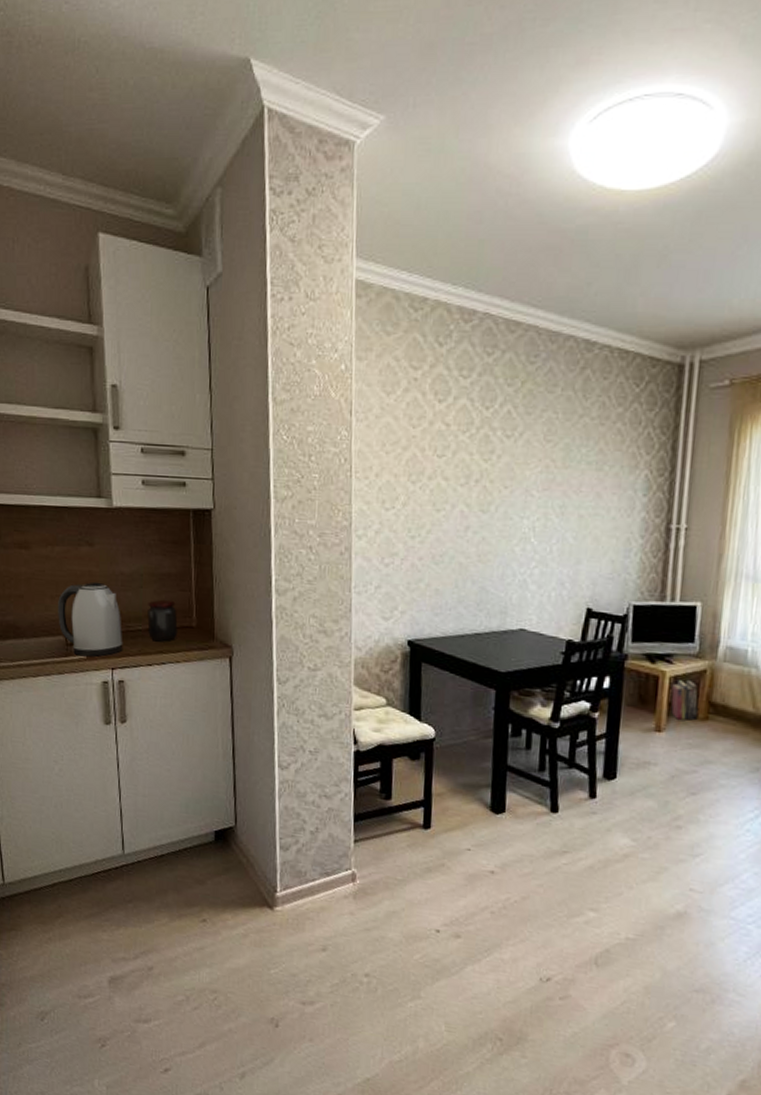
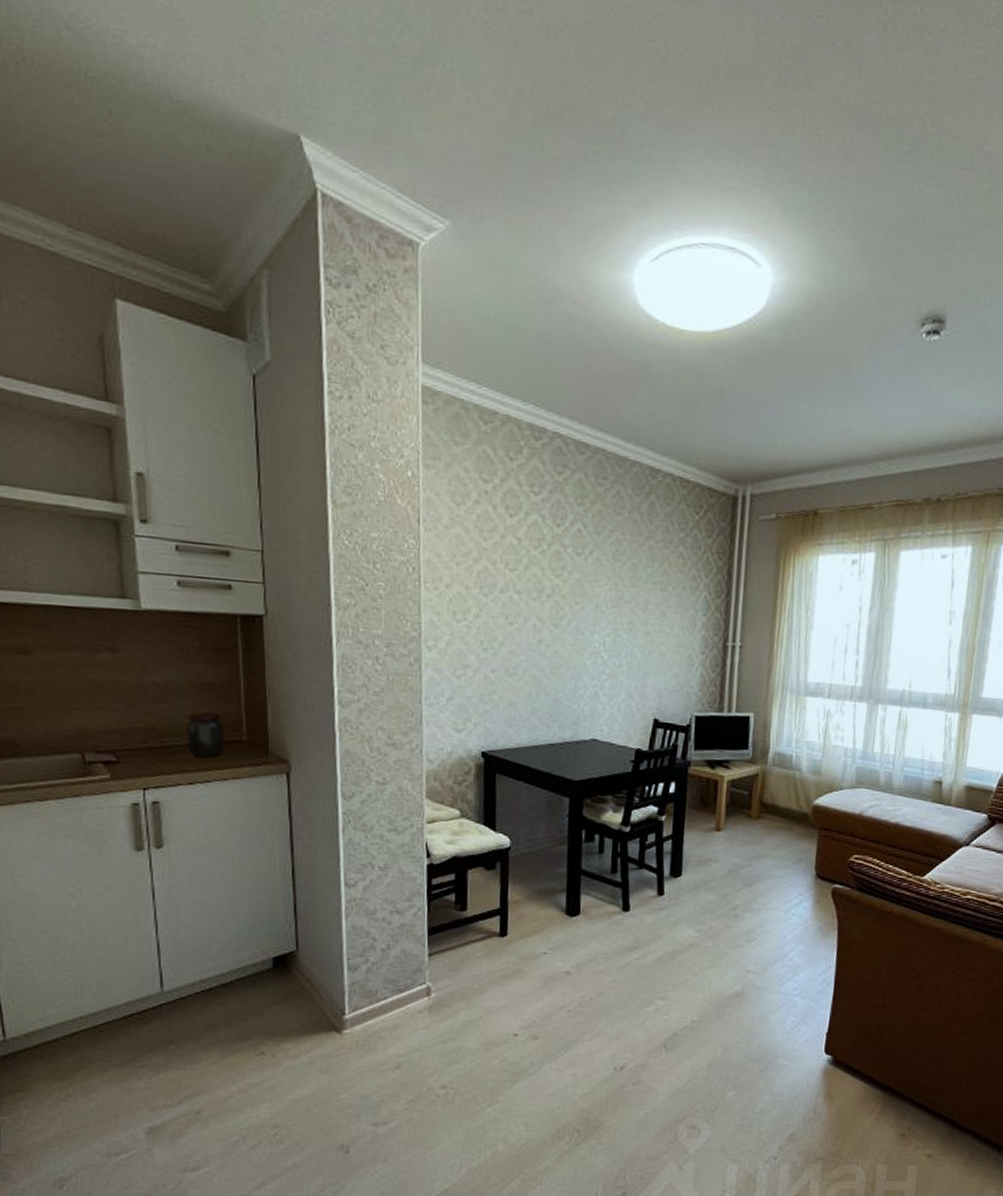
kettle: present [58,581,123,657] -> none [71,692,157,777]
books: present [671,679,699,721] -> none [729,782,752,820]

